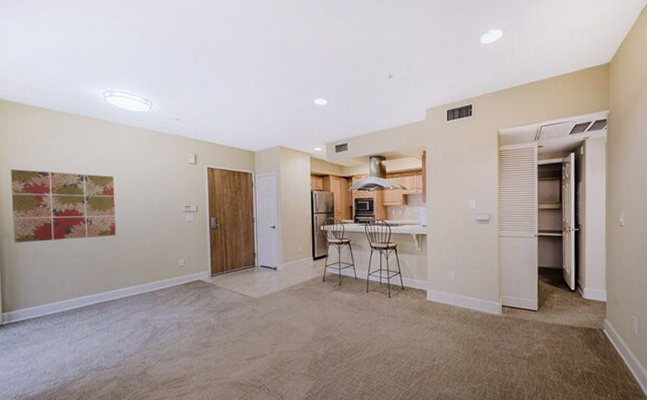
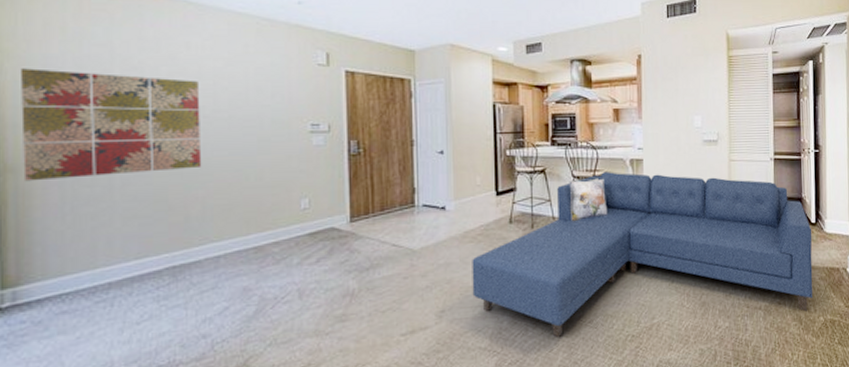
sofa: none [295,244,572,370] -> present [472,172,813,337]

